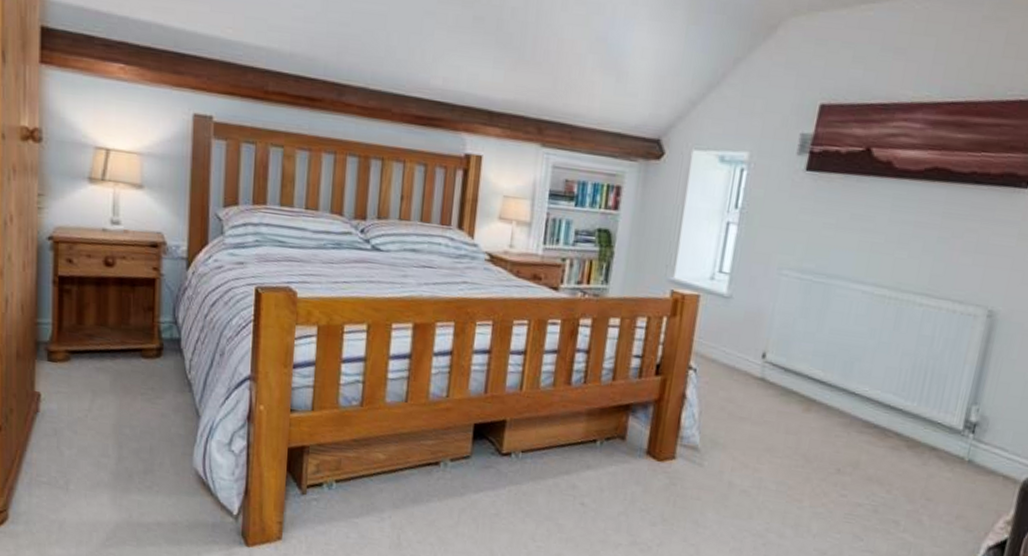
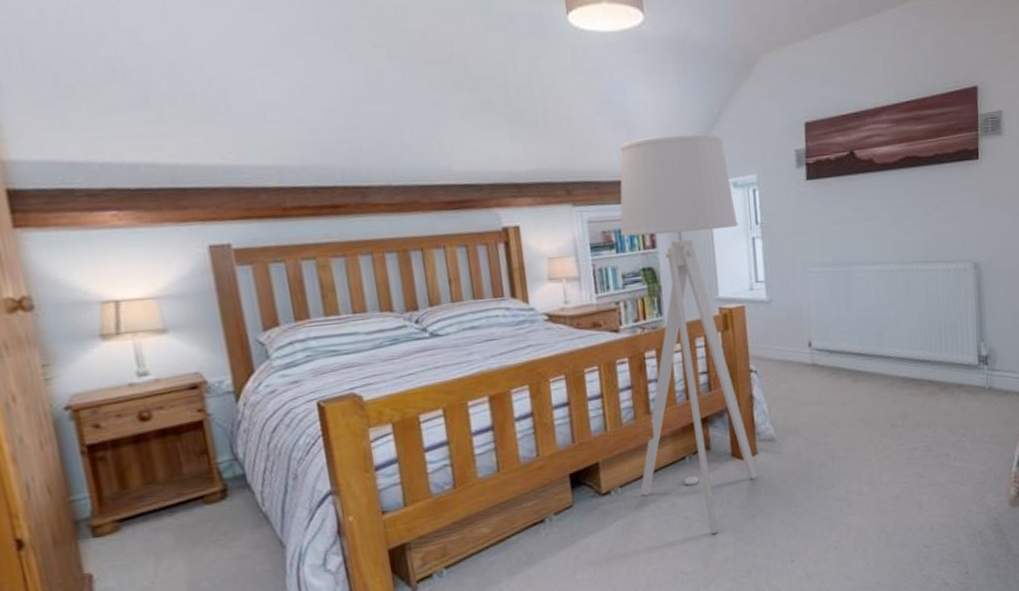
floor lamp: none [541,88,720,530] -> present [619,134,758,534]

